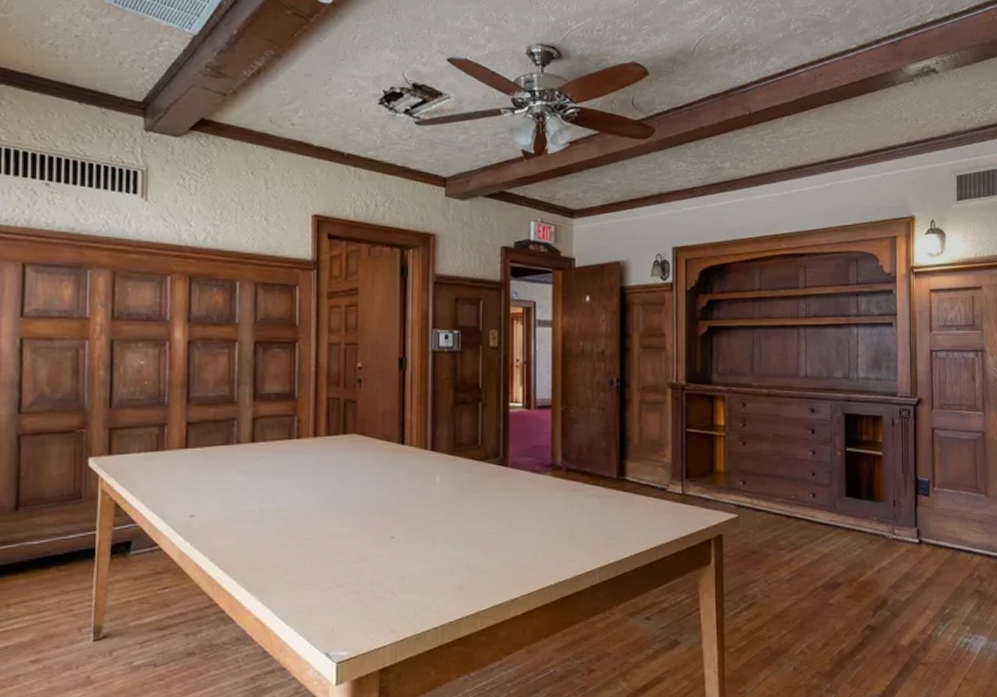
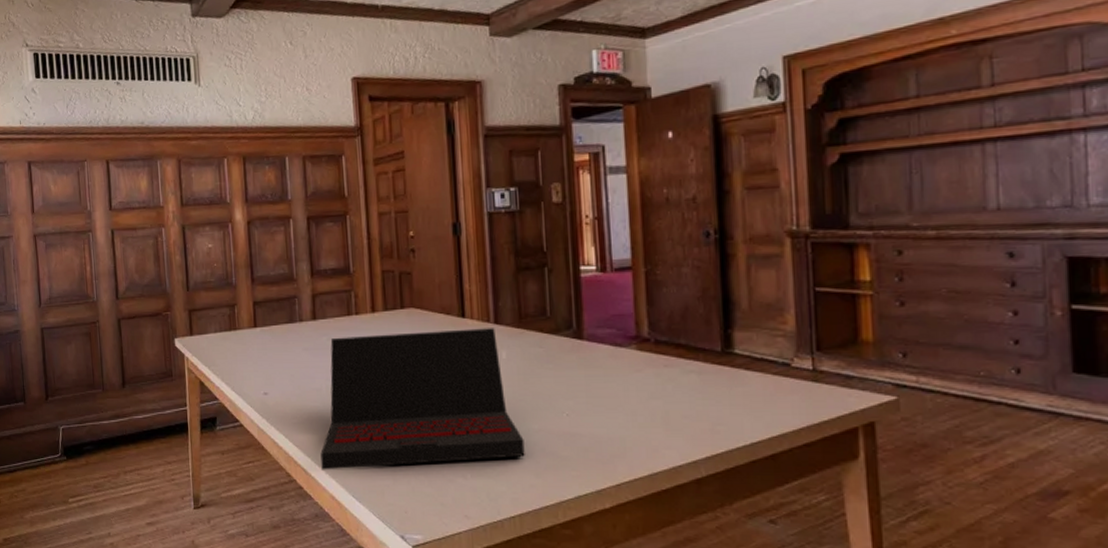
laptop: none [247,454,451,593] -> present [320,328,525,470]

